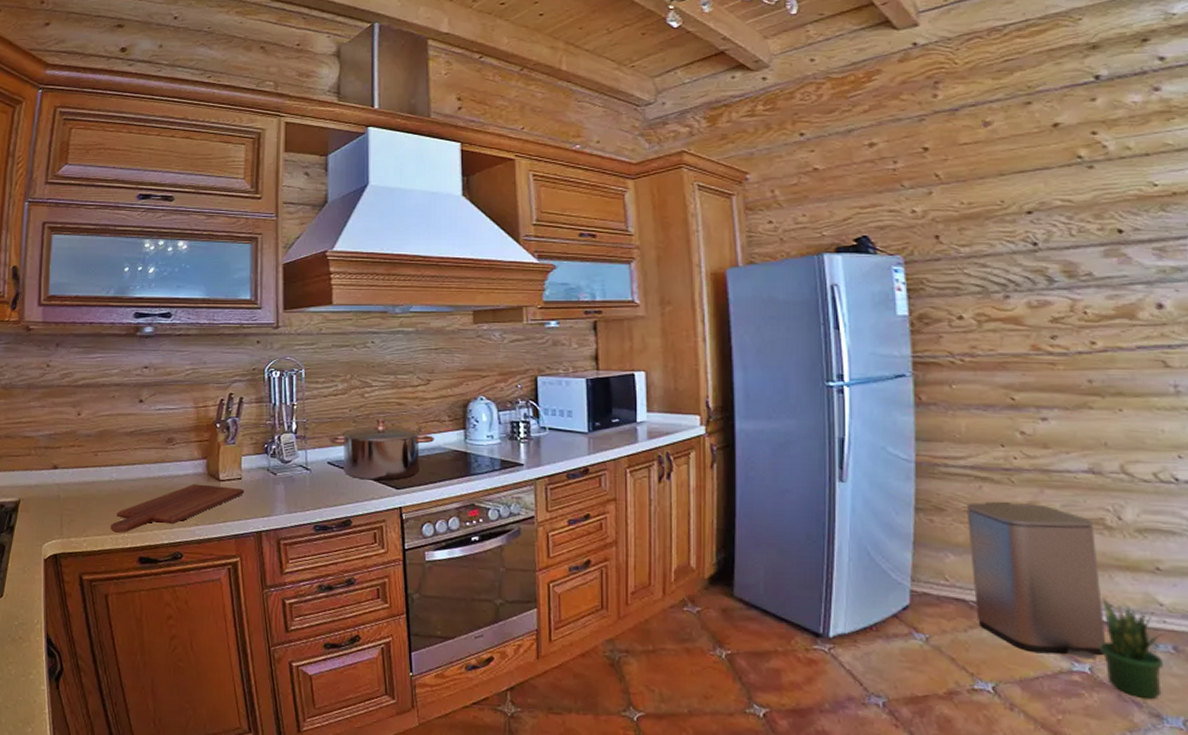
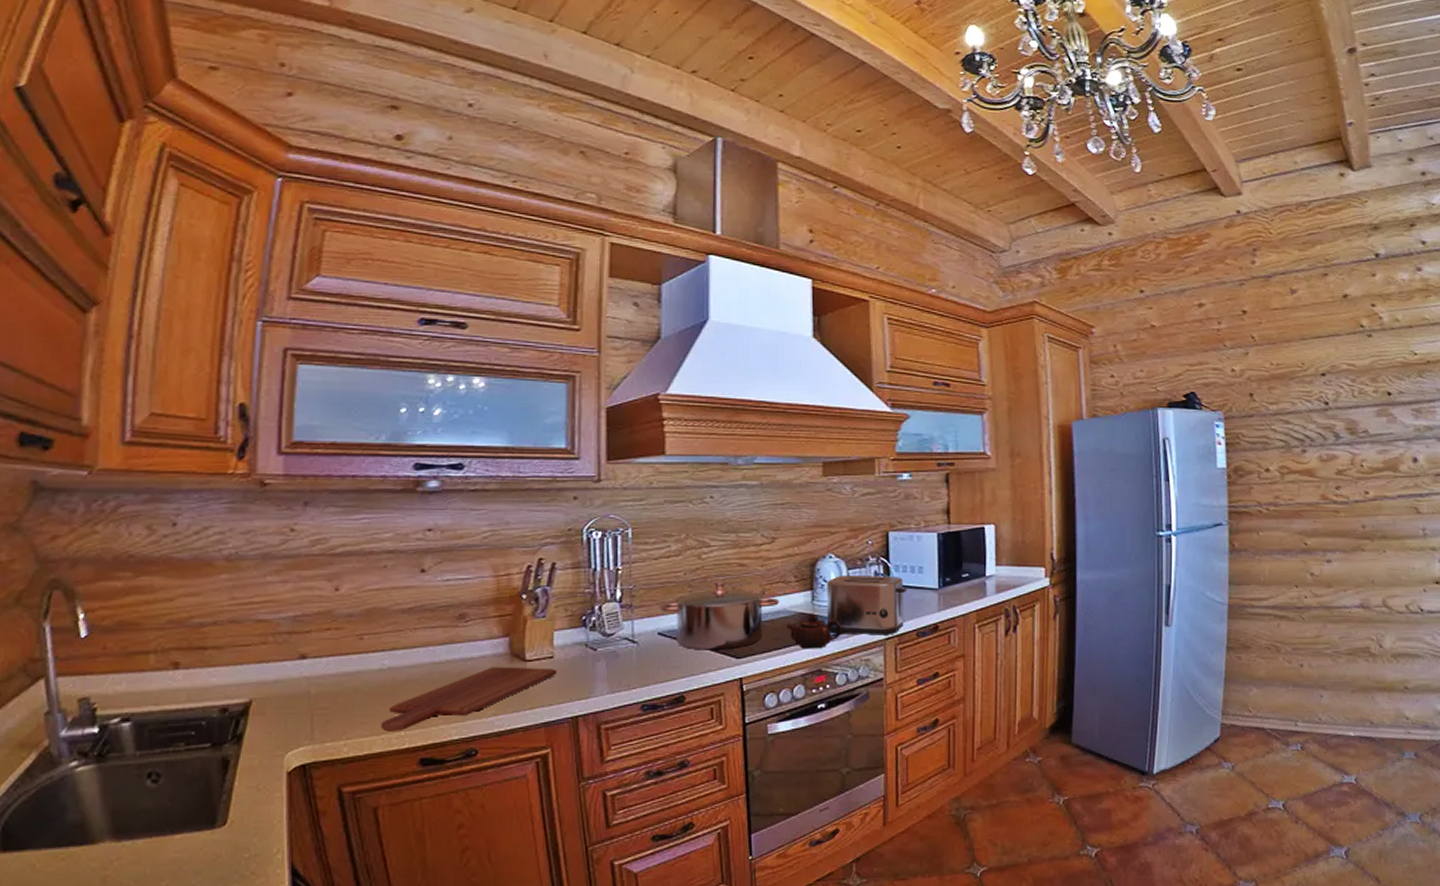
teapot: none [441,451,493,485] -> present [786,613,842,649]
toaster: none [478,417,557,475] -> present [826,575,908,635]
pedal bin: present [966,502,1107,660] -> none [1267,637,1368,772]
planter: present [1100,597,1166,699] -> none [1363,715,1410,800]

